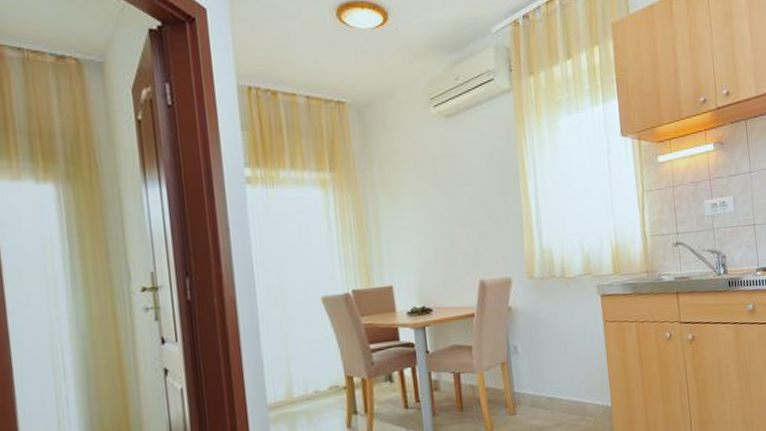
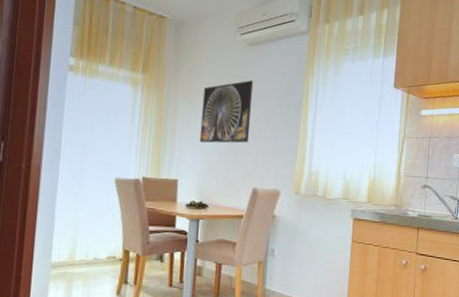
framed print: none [403,157,466,239] -> present [199,80,254,143]

